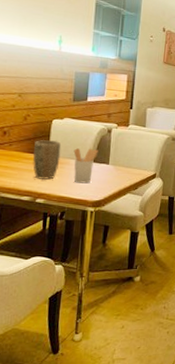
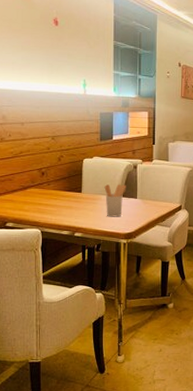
plant pot: present [33,140,62,181] -> none [69,178,93,216]

